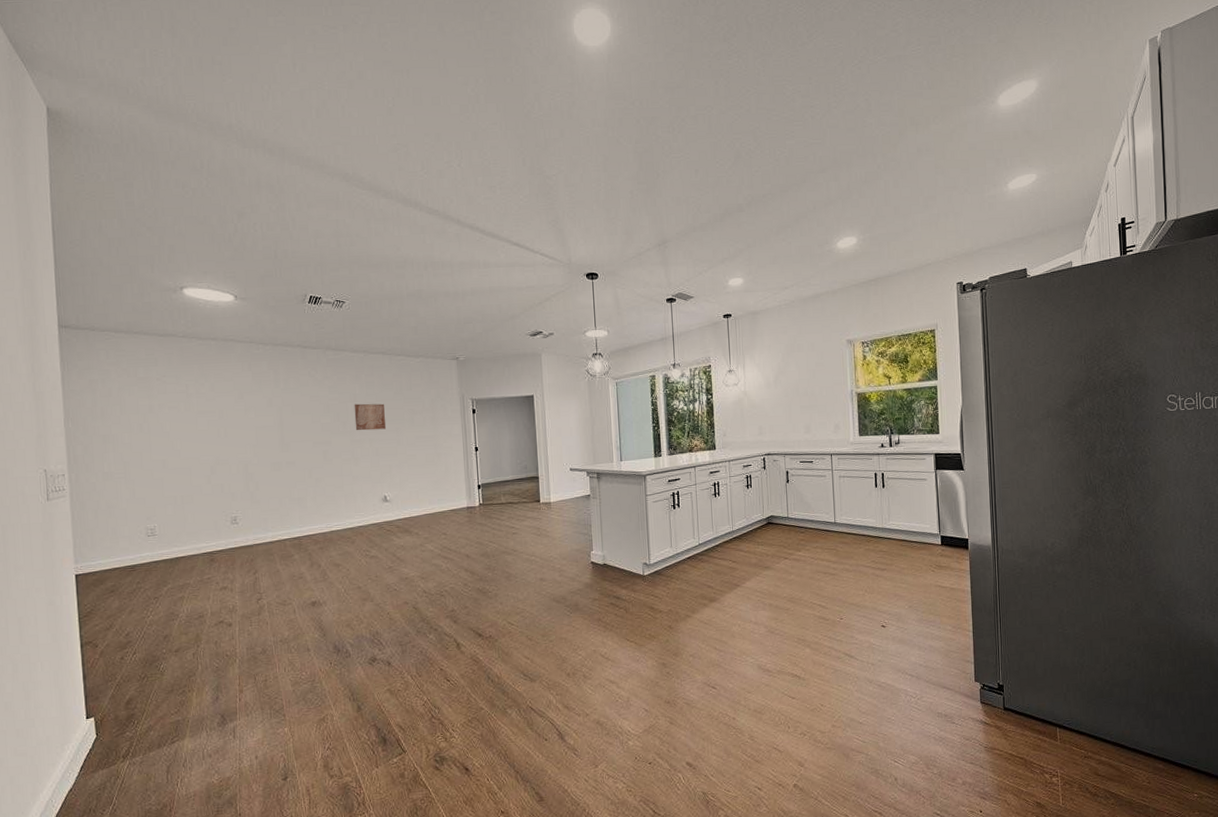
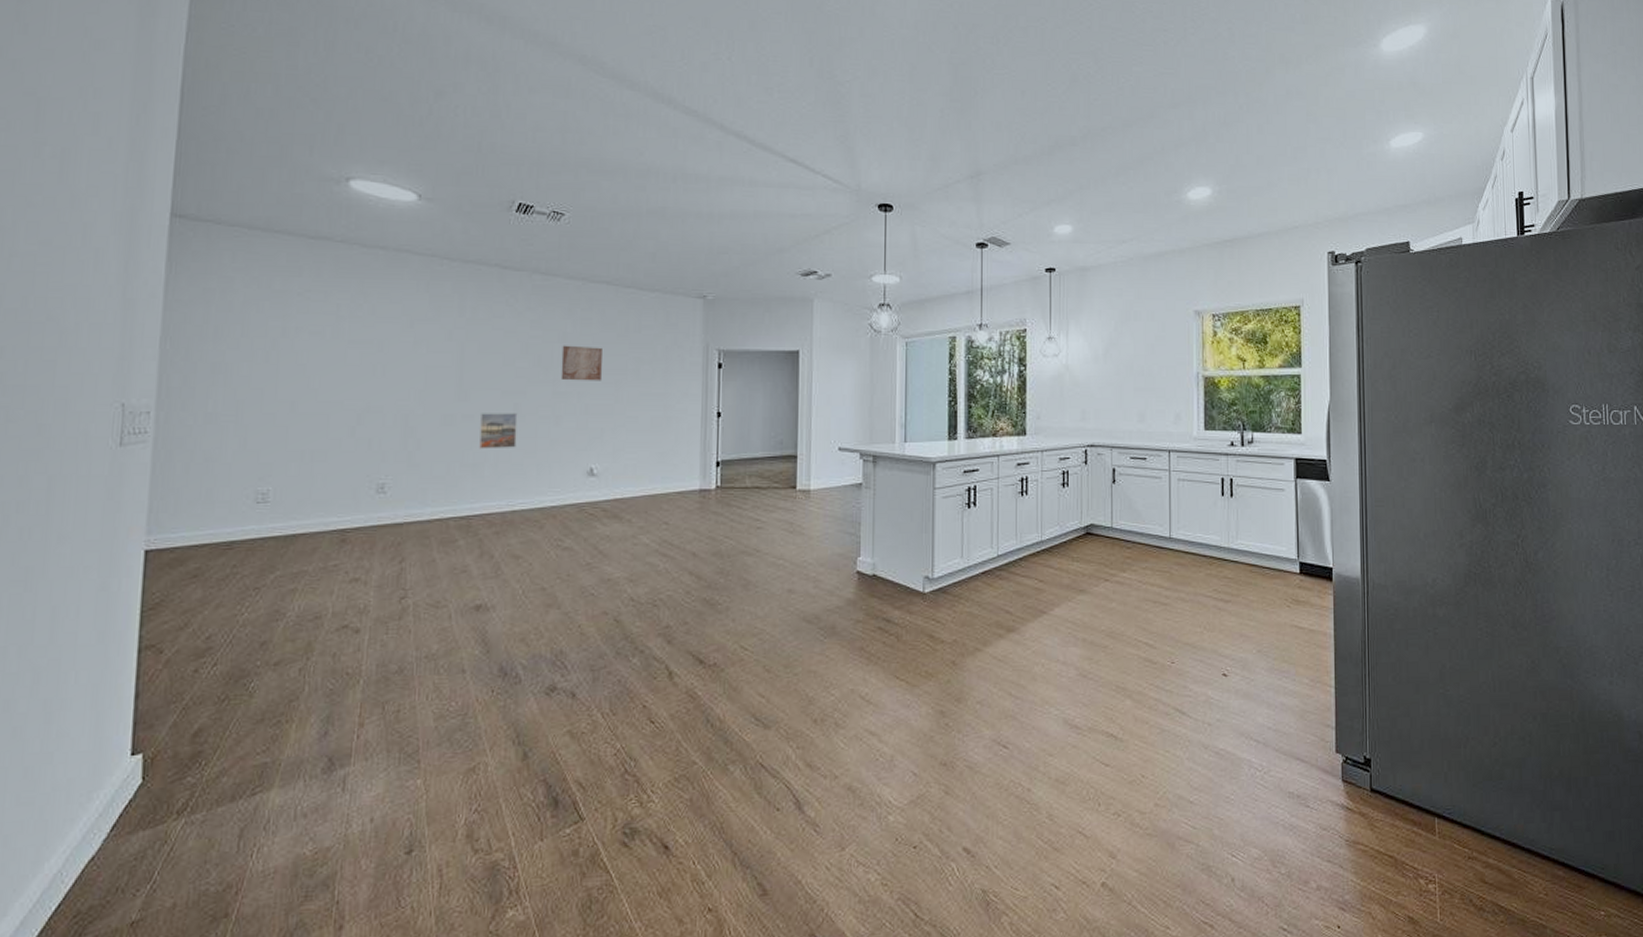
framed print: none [299,458,328,487] -> present [479,413,518,449]

